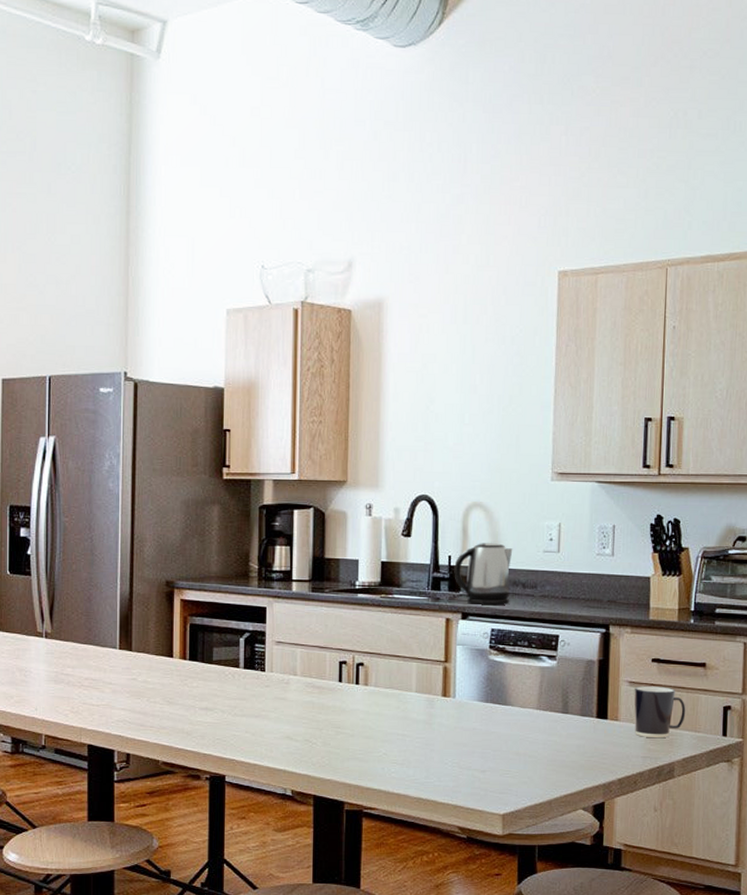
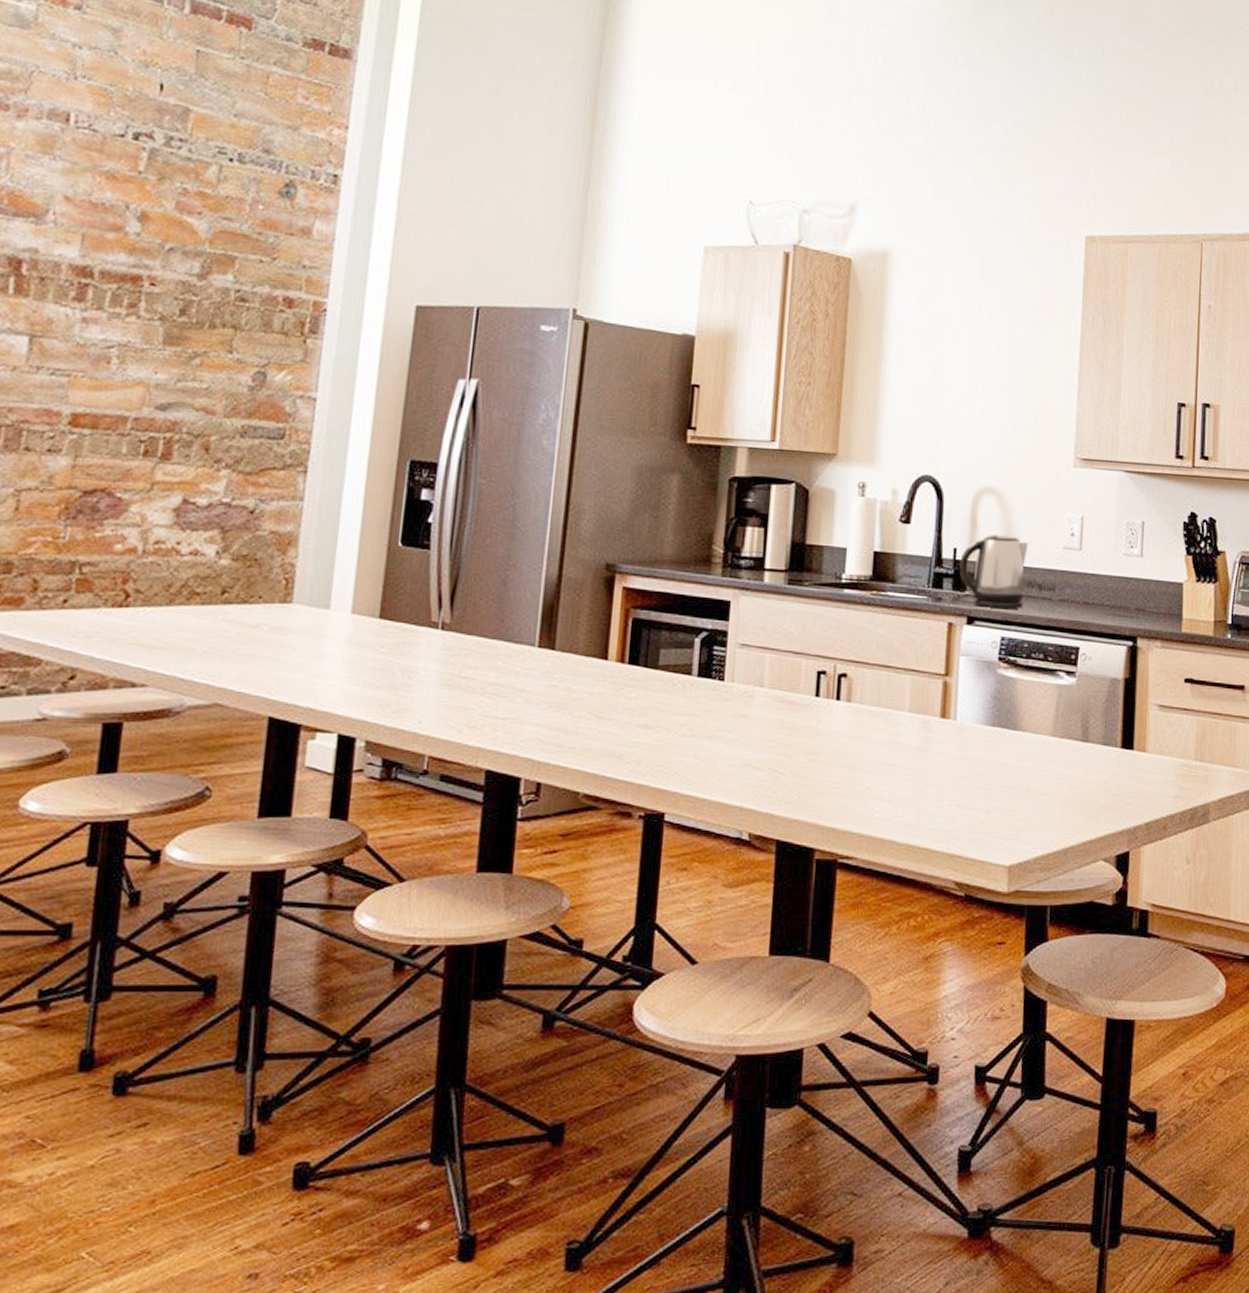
mug: present [634,685,686,739] -> none [1164,710,1223,774]

